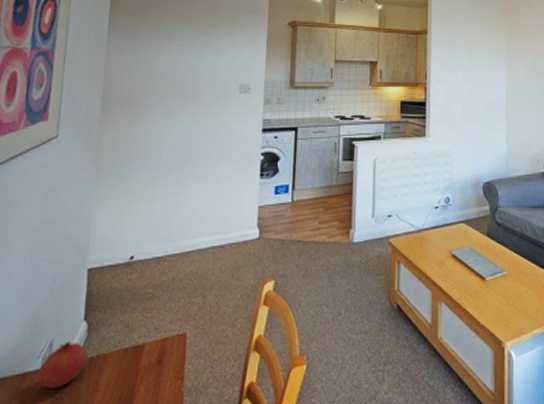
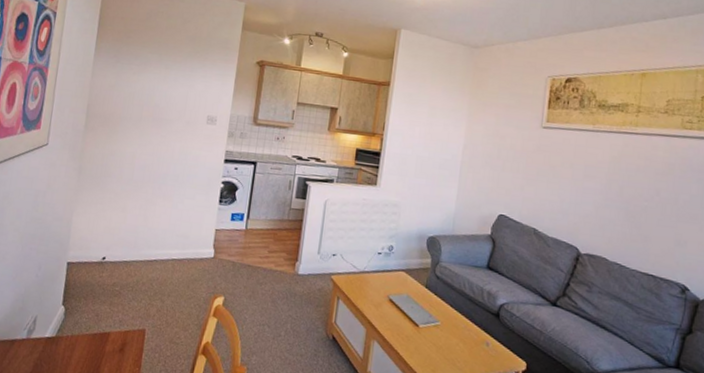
fruit: present [37,341,89,389] -> none [23,320,65,357]

